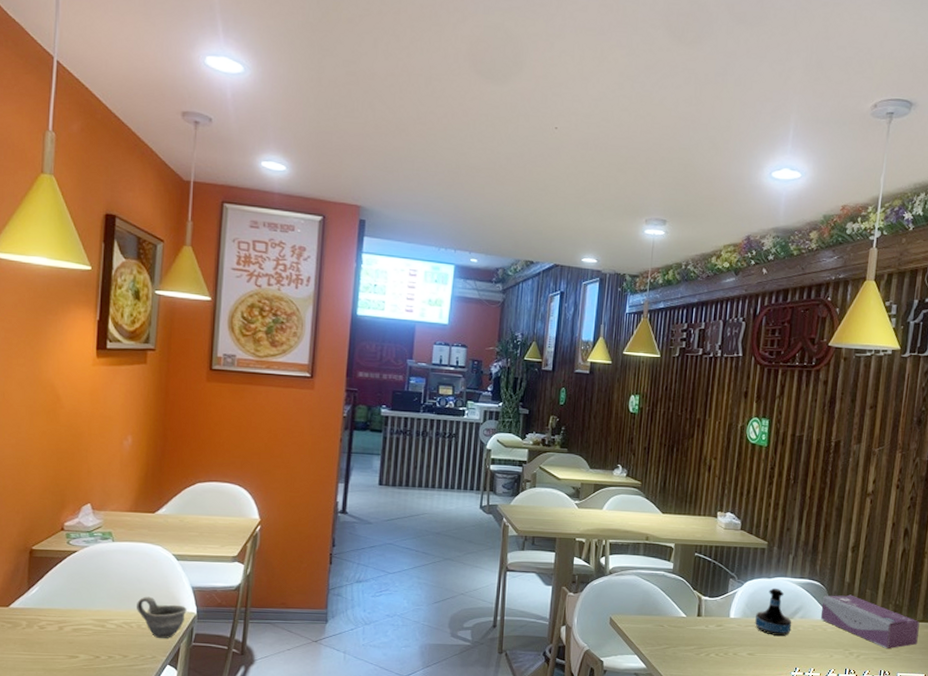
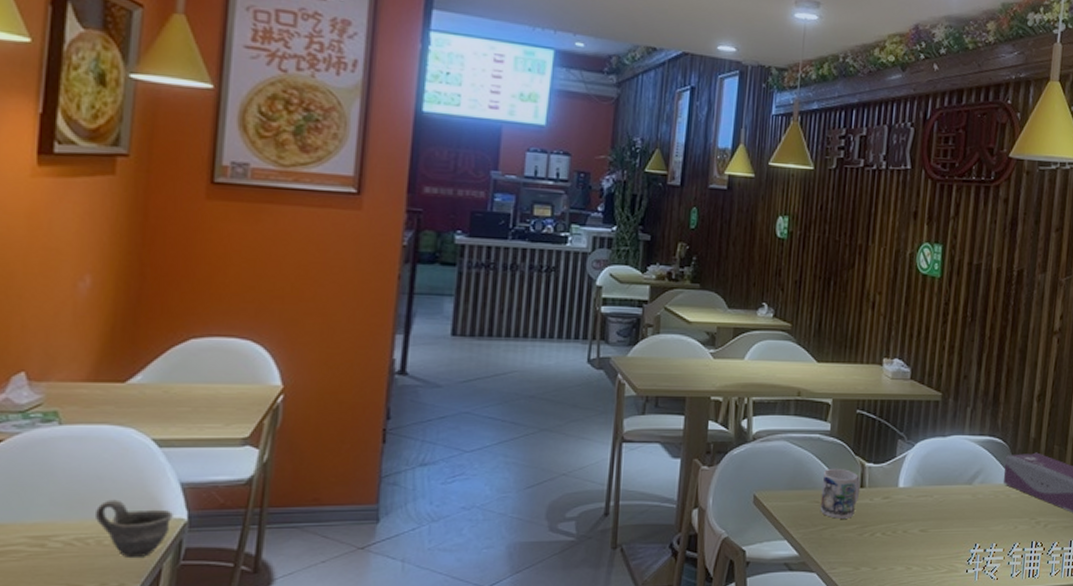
mug: none [664,599,698,641] -> present [820,468,861,519]
tequila bottle: present [755,587,792,636] -> none [928,448,971,506]

